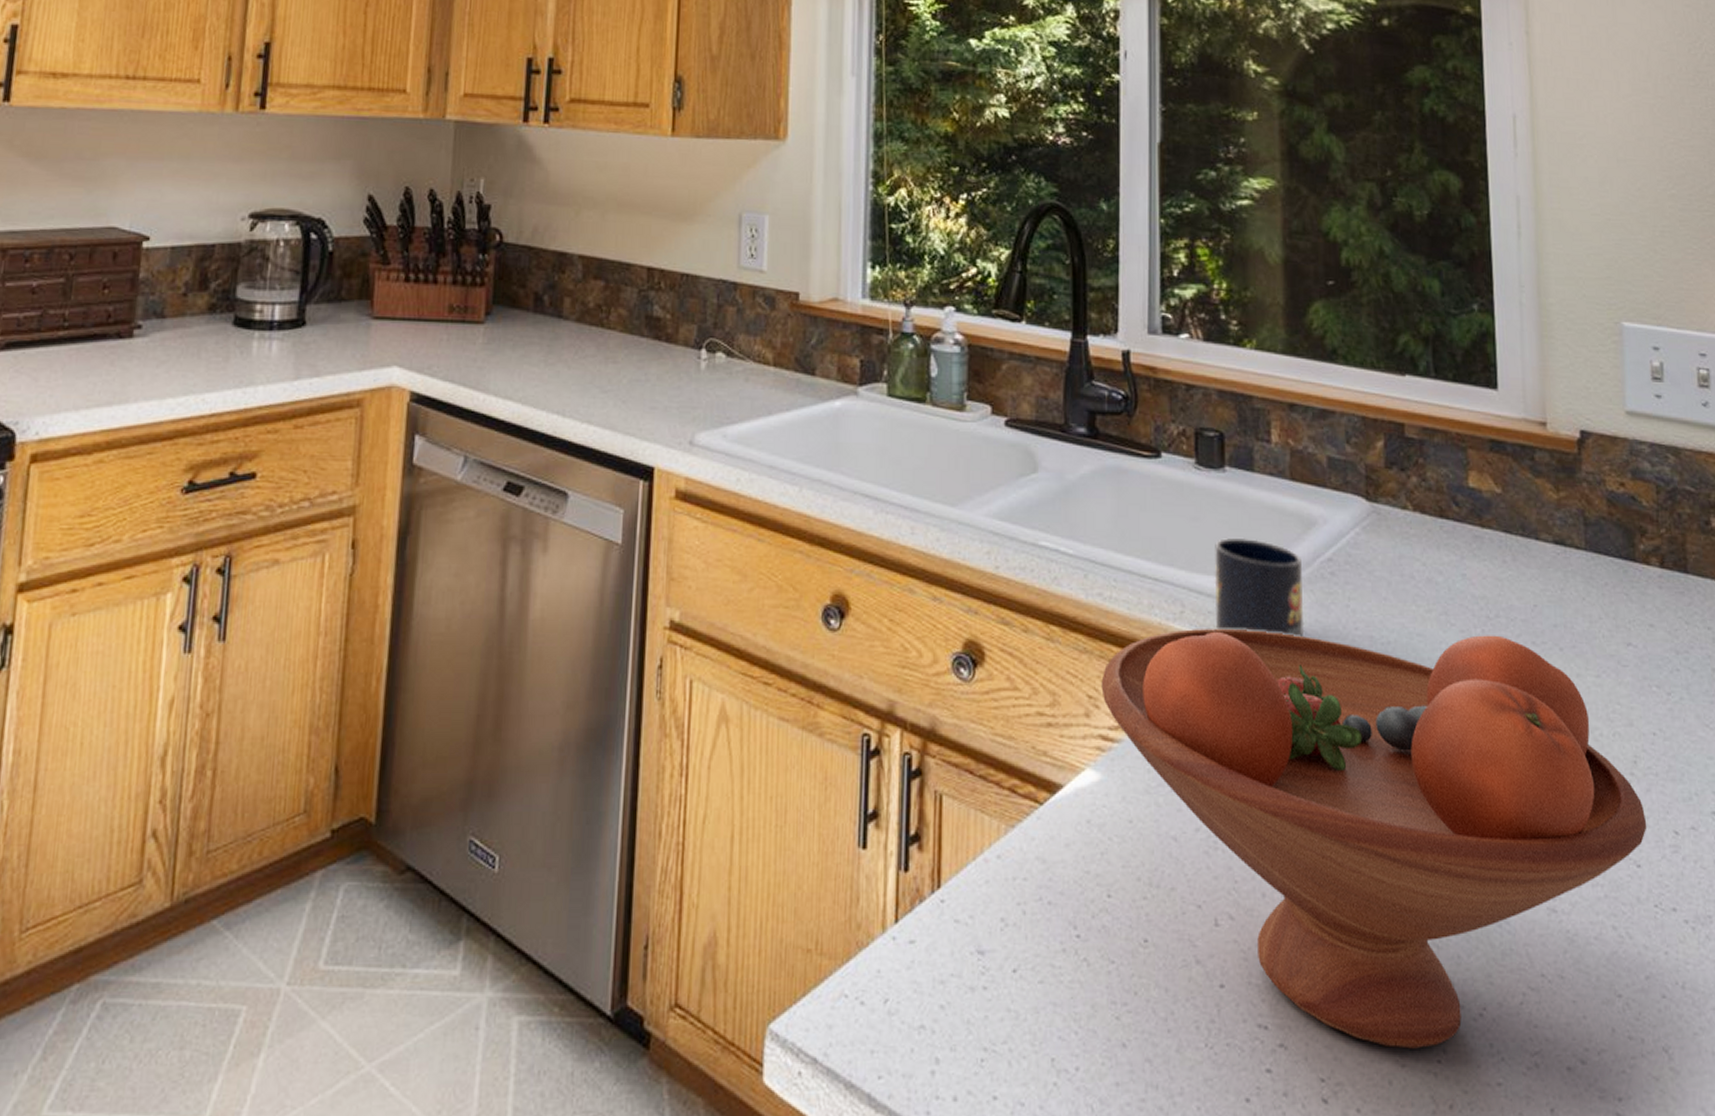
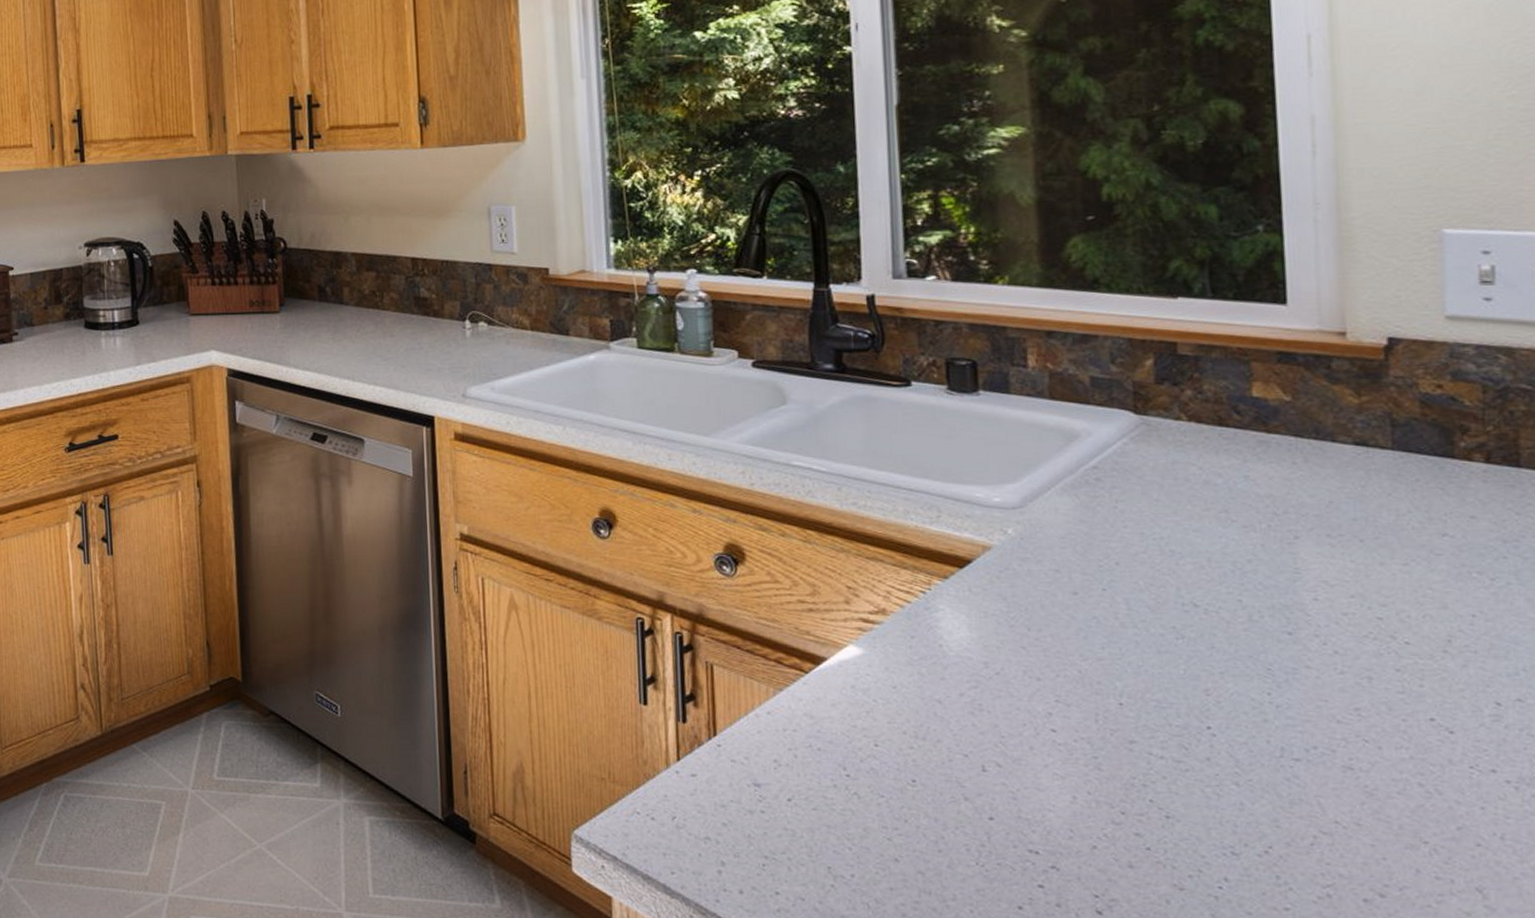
fruit bowl: present [1101,629,1647,1049] -> none [859,529,1463,876]
mug: present [1214,537,1305,638] -> none [970,451,1069,536]

